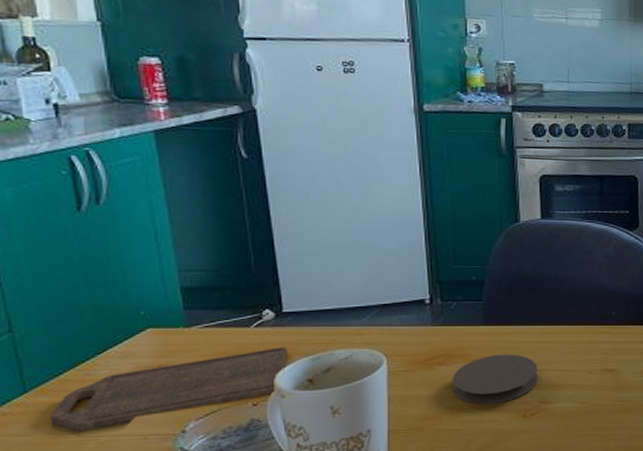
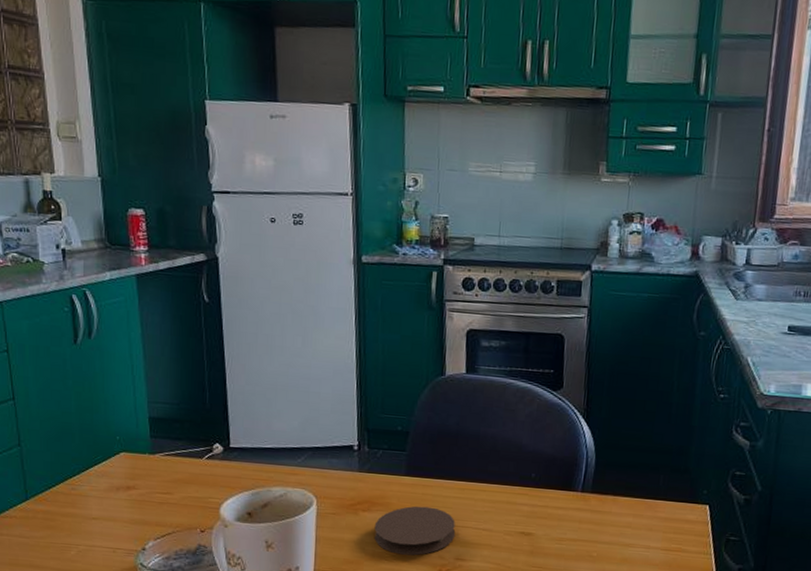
cutting board: present [50,347,288,433] -> none [44,479,232,540]

